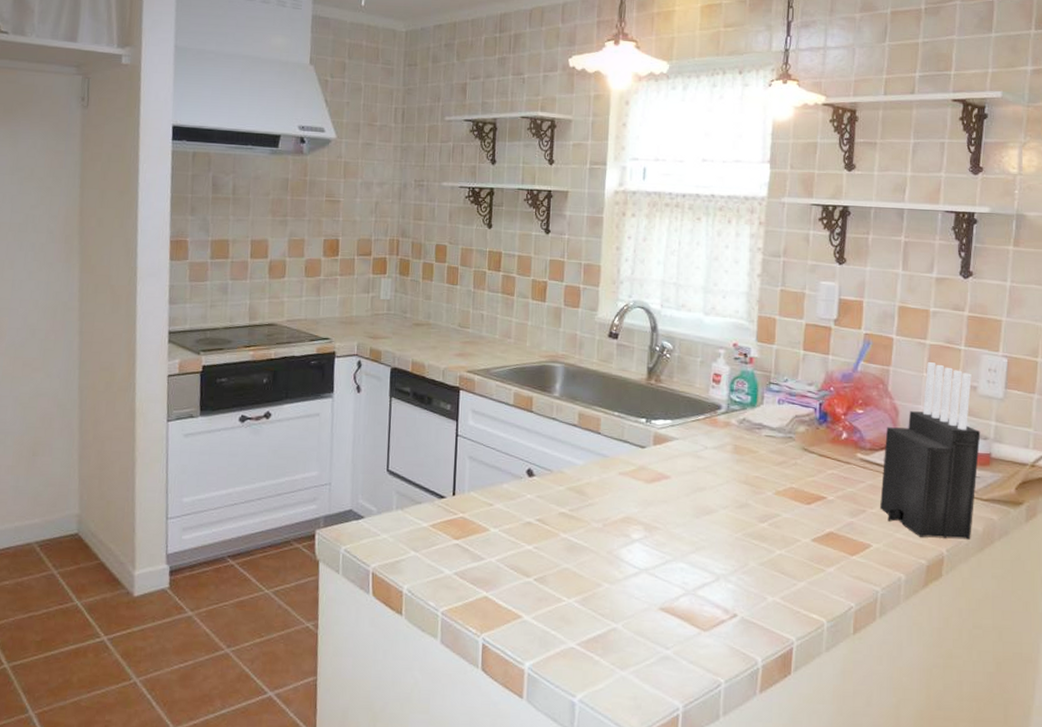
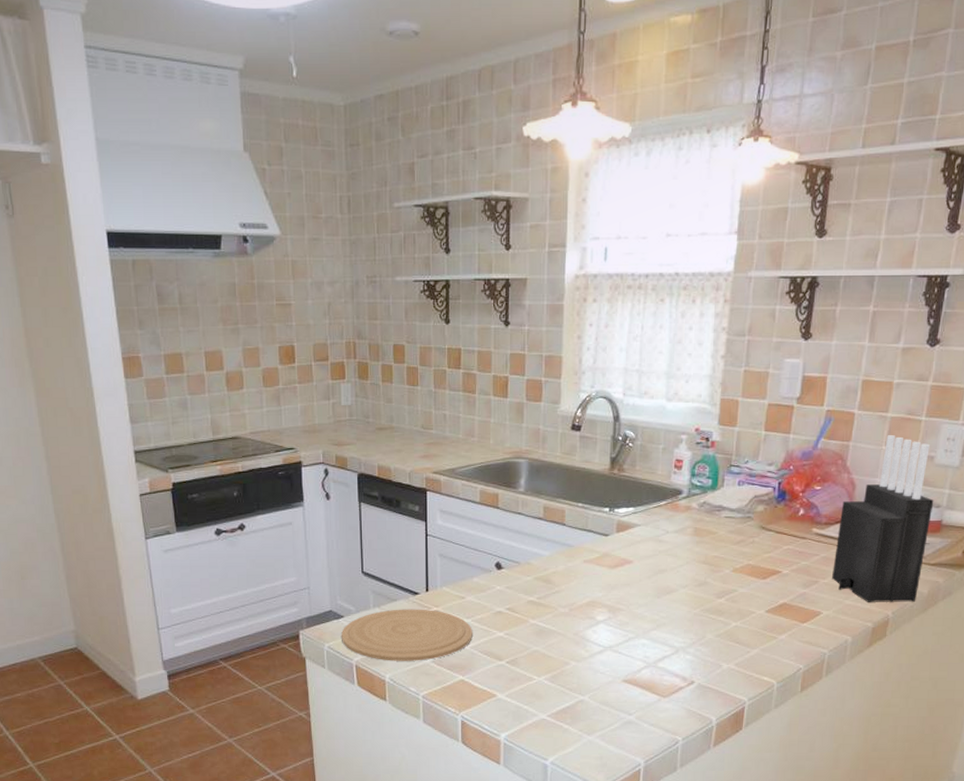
plate: none [360,512,500,572] -> present [342,609,473,661]

